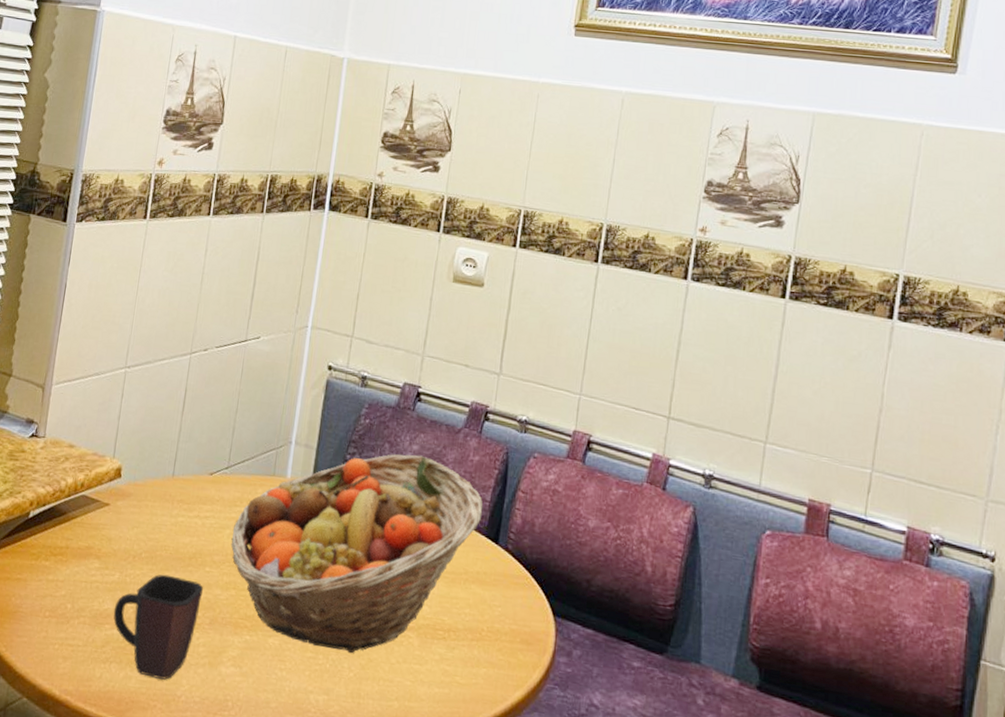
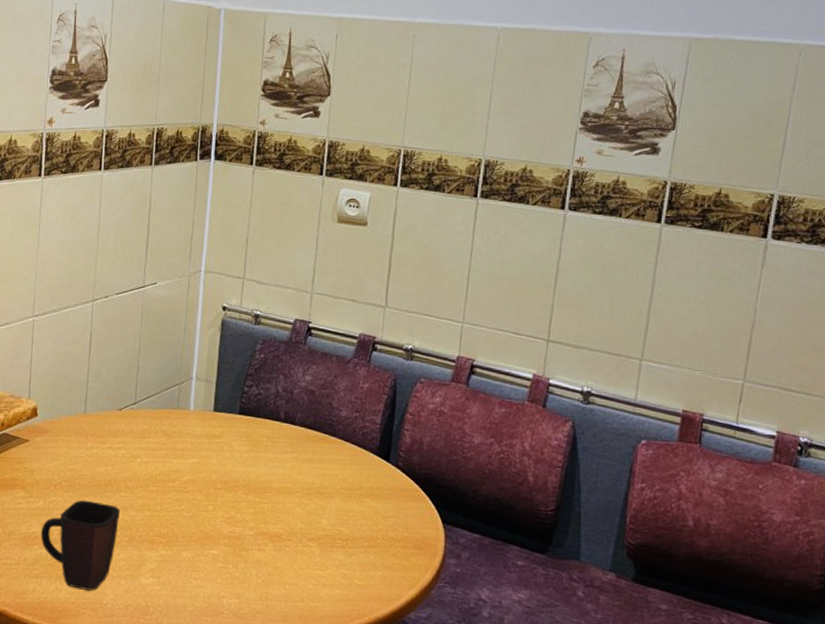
fruit basket: present [230,454,483,654] -> none [142,384,374,563]

